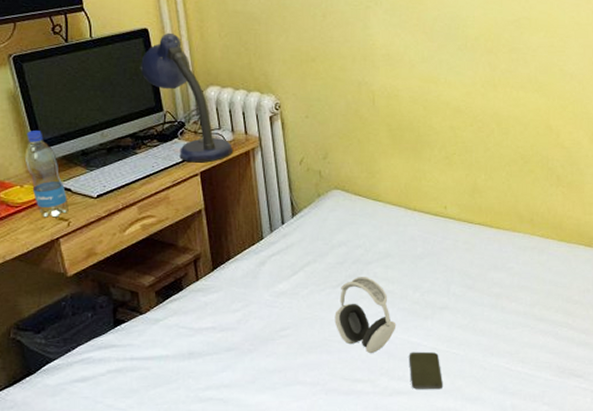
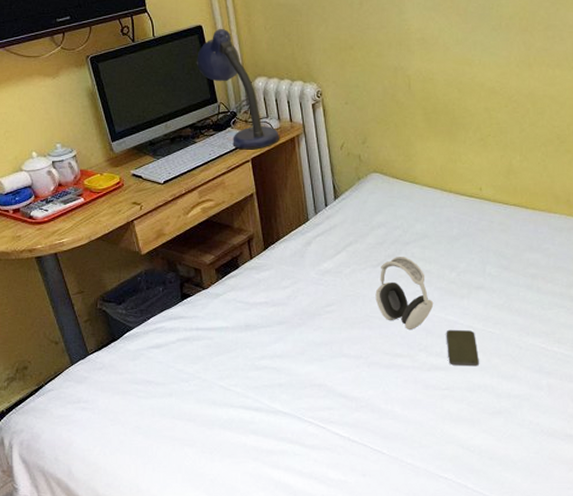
bottle: present [24,129,69,218] -> none [103,123,140,202]

